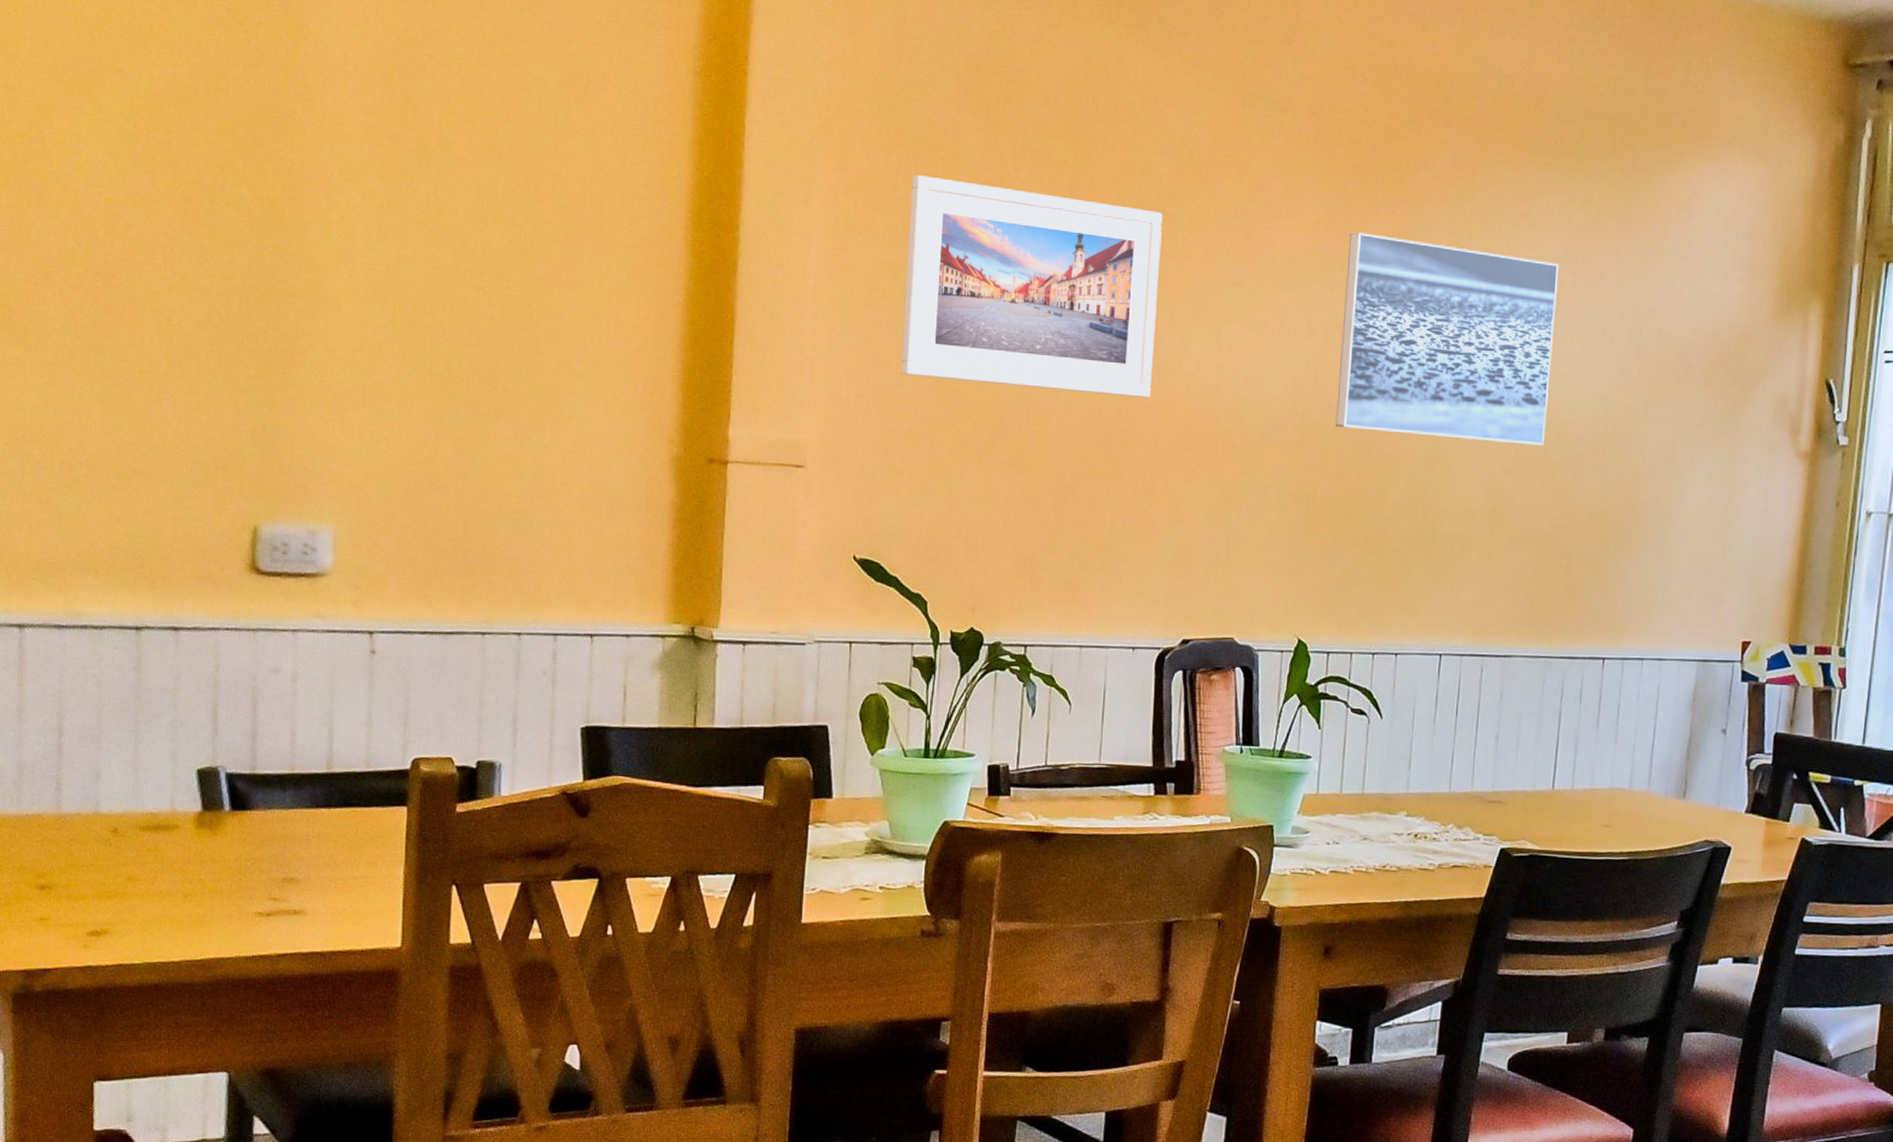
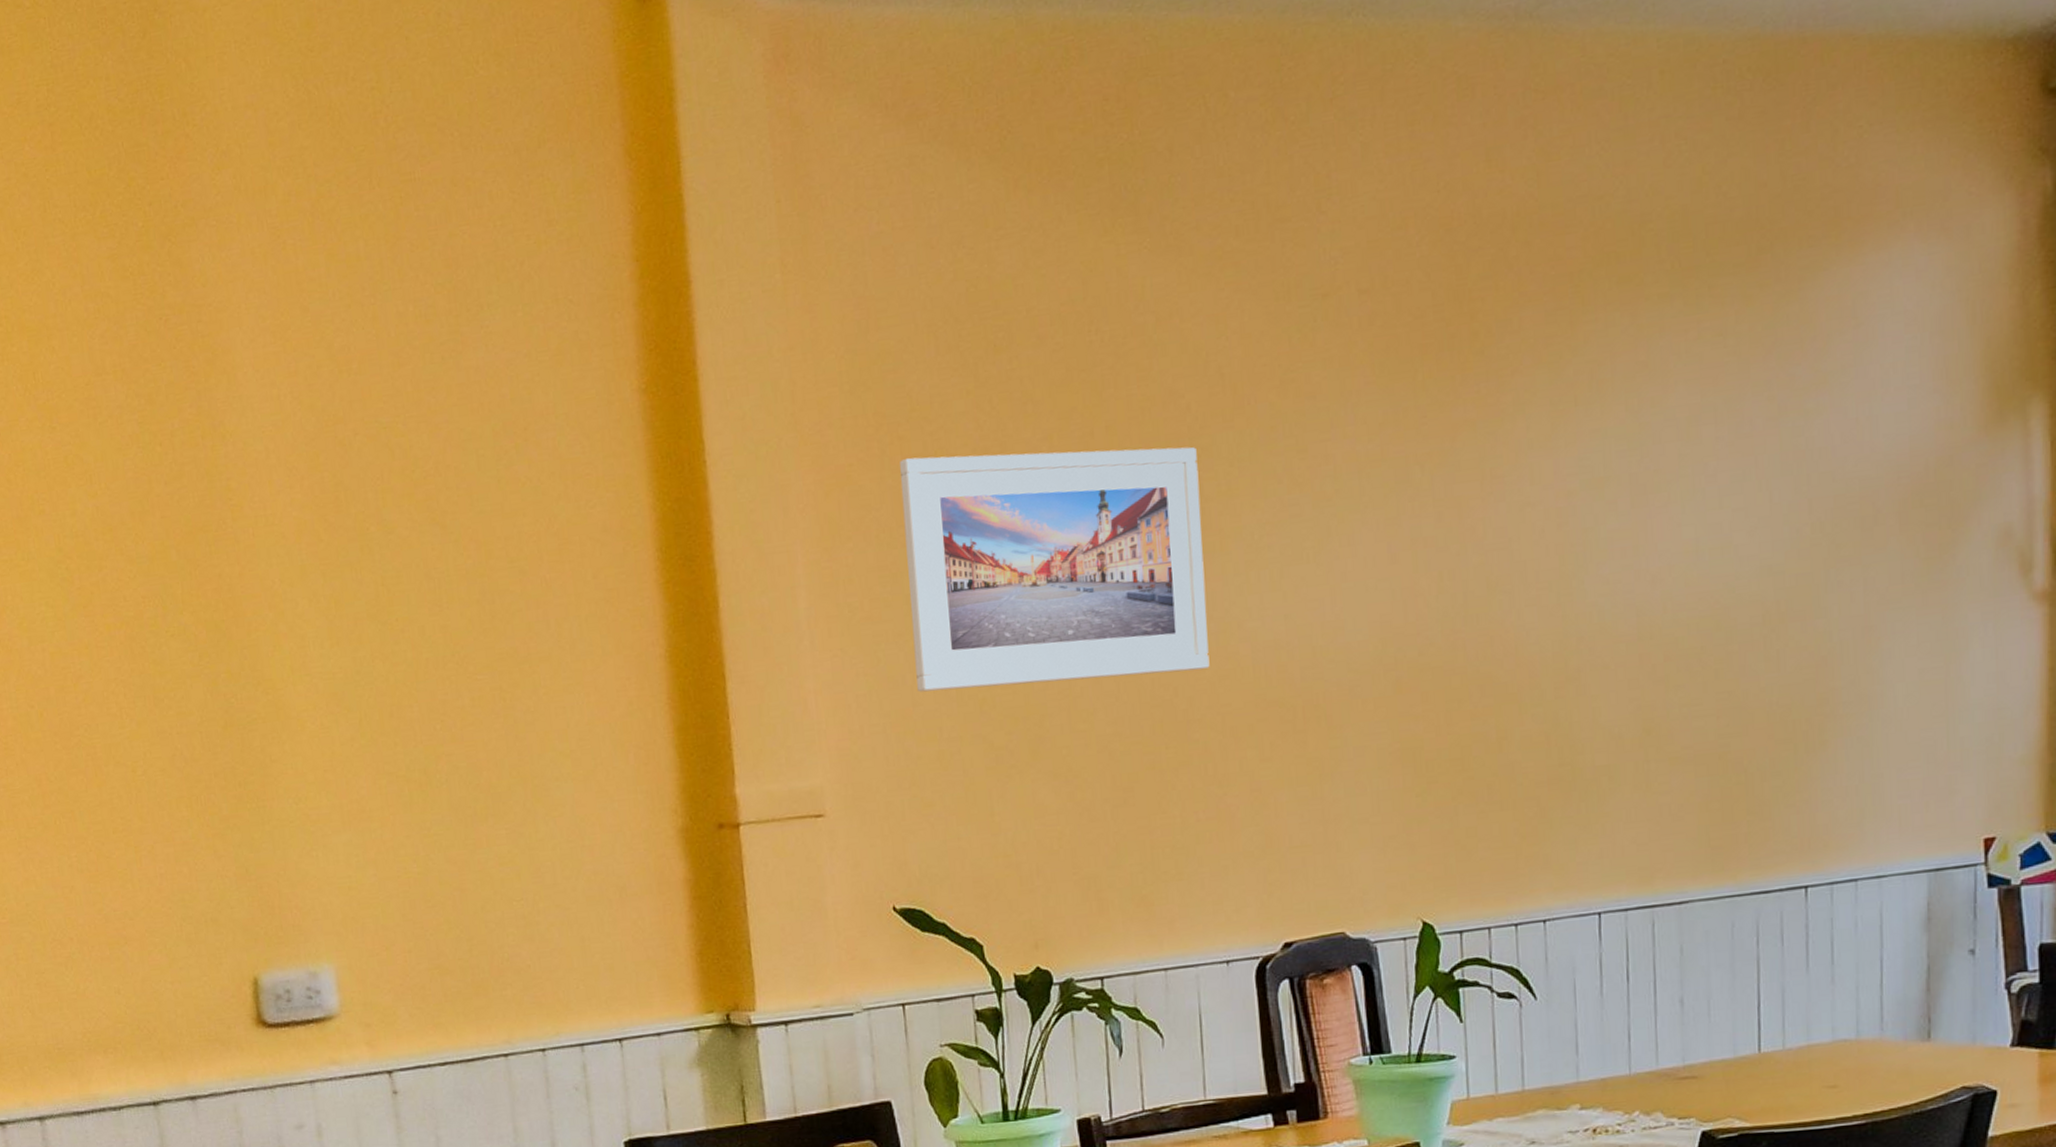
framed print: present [1335,232,1559,446] -> none [1426,415,1700,664]

